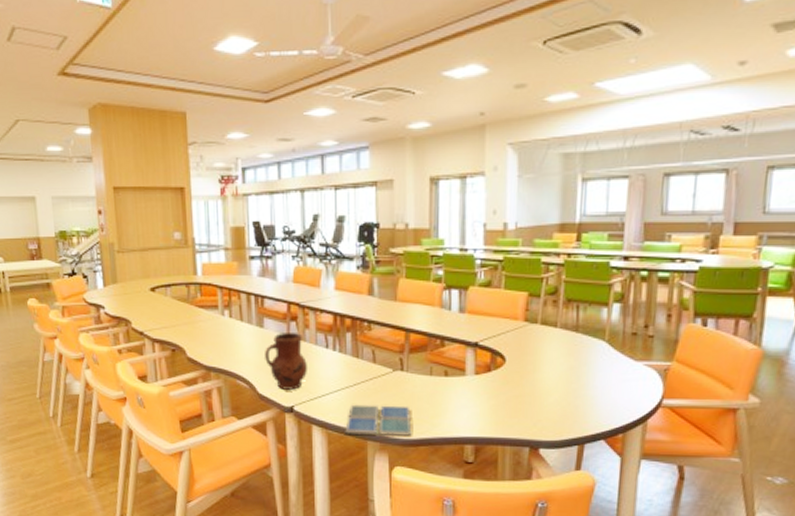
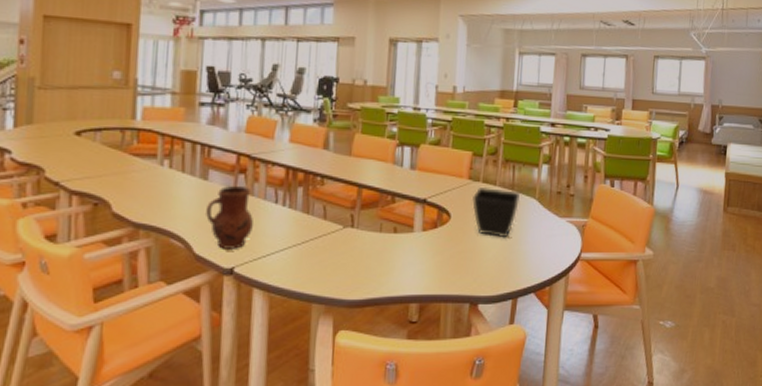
drink coaster: present [345,404,412,437] -> none [289,264,360,298]
flower pot: none [530,328,585,383] -> present [472,186,520,238]

